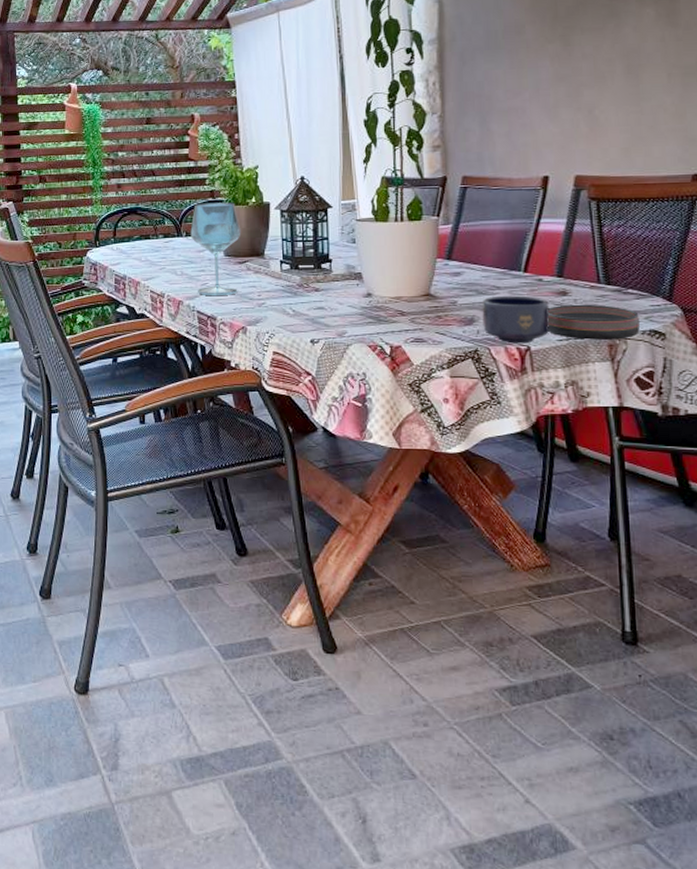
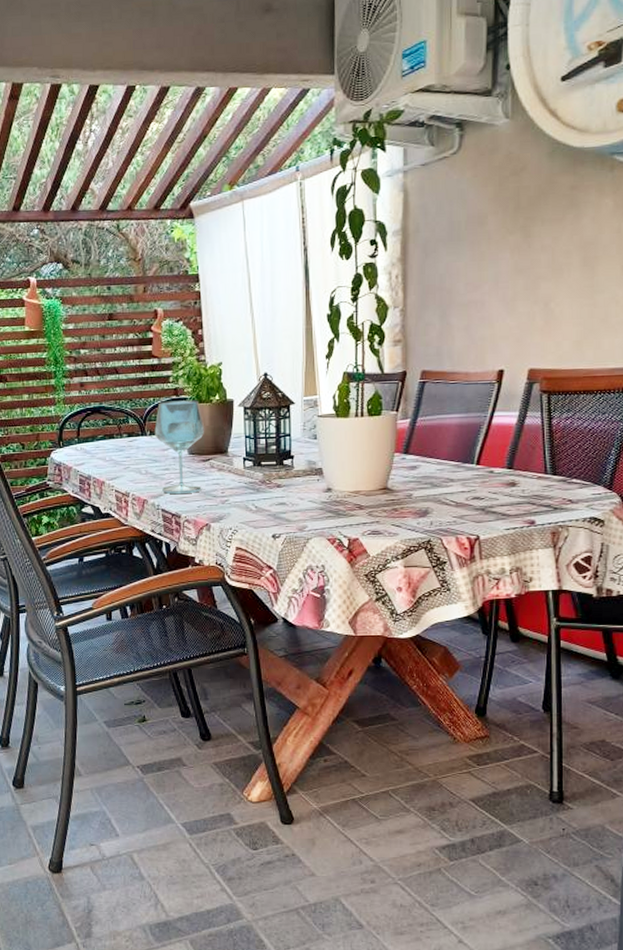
mug: present [482,295,550,344] -> none [436,487,499,534]
ashtray: present [547,304,640,340] -> none [496,494,581,528]

